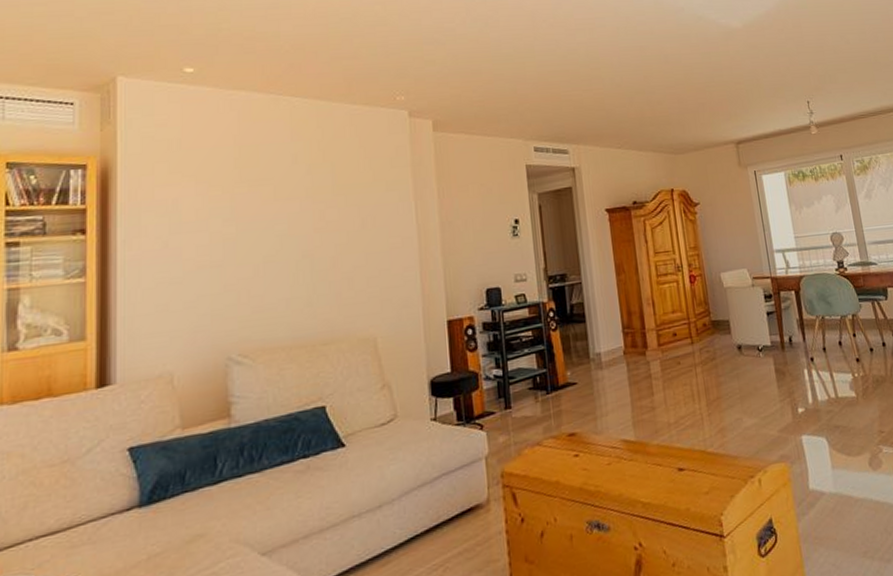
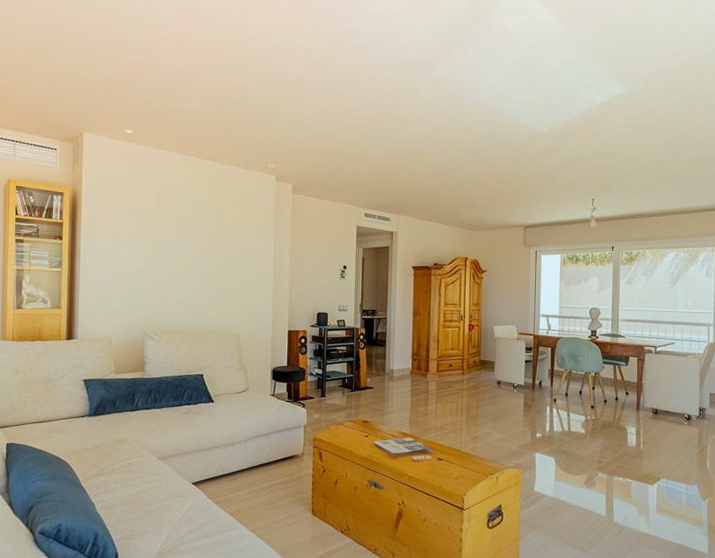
magazine: none [587,446,670,479] -> present [374,438,432,461]

